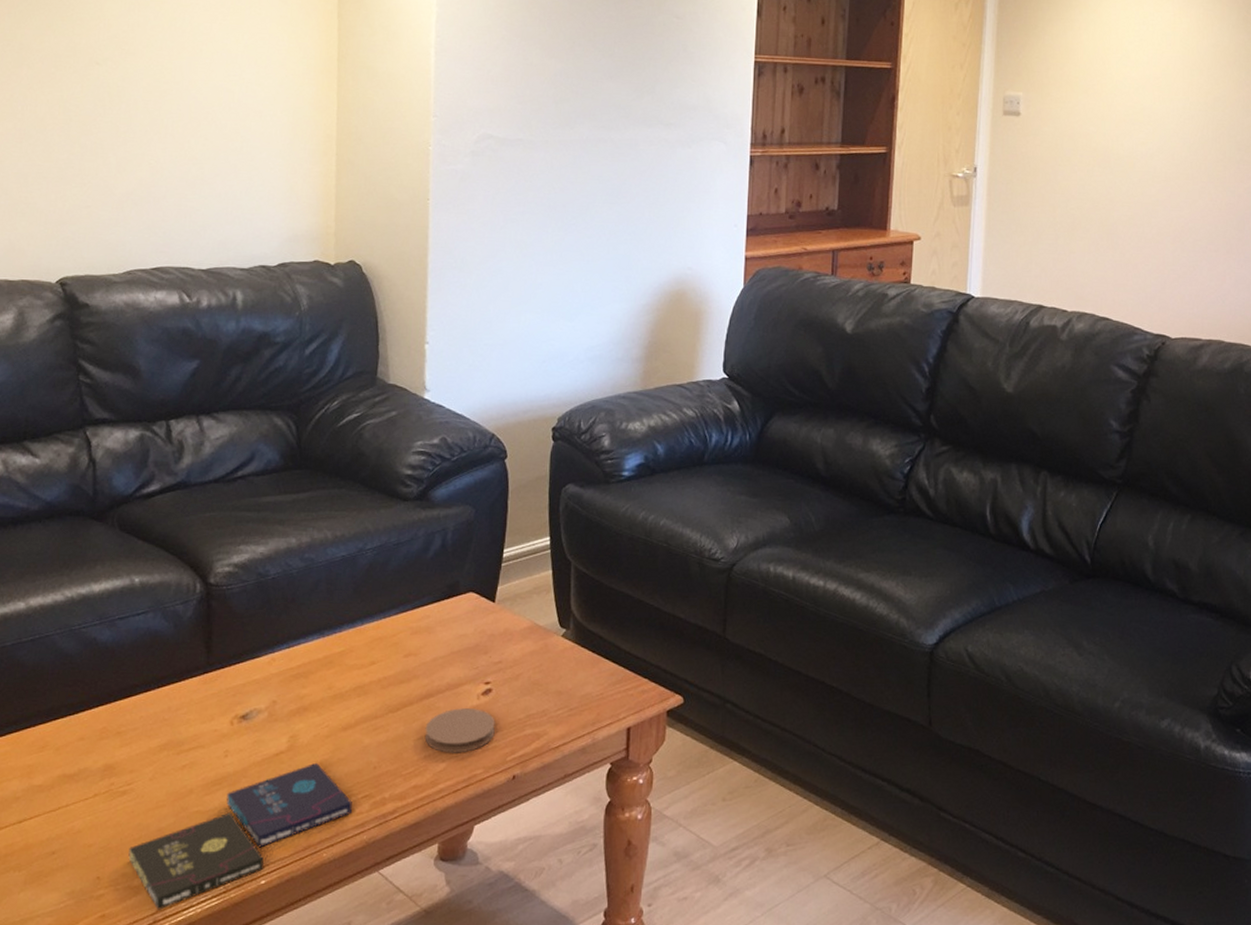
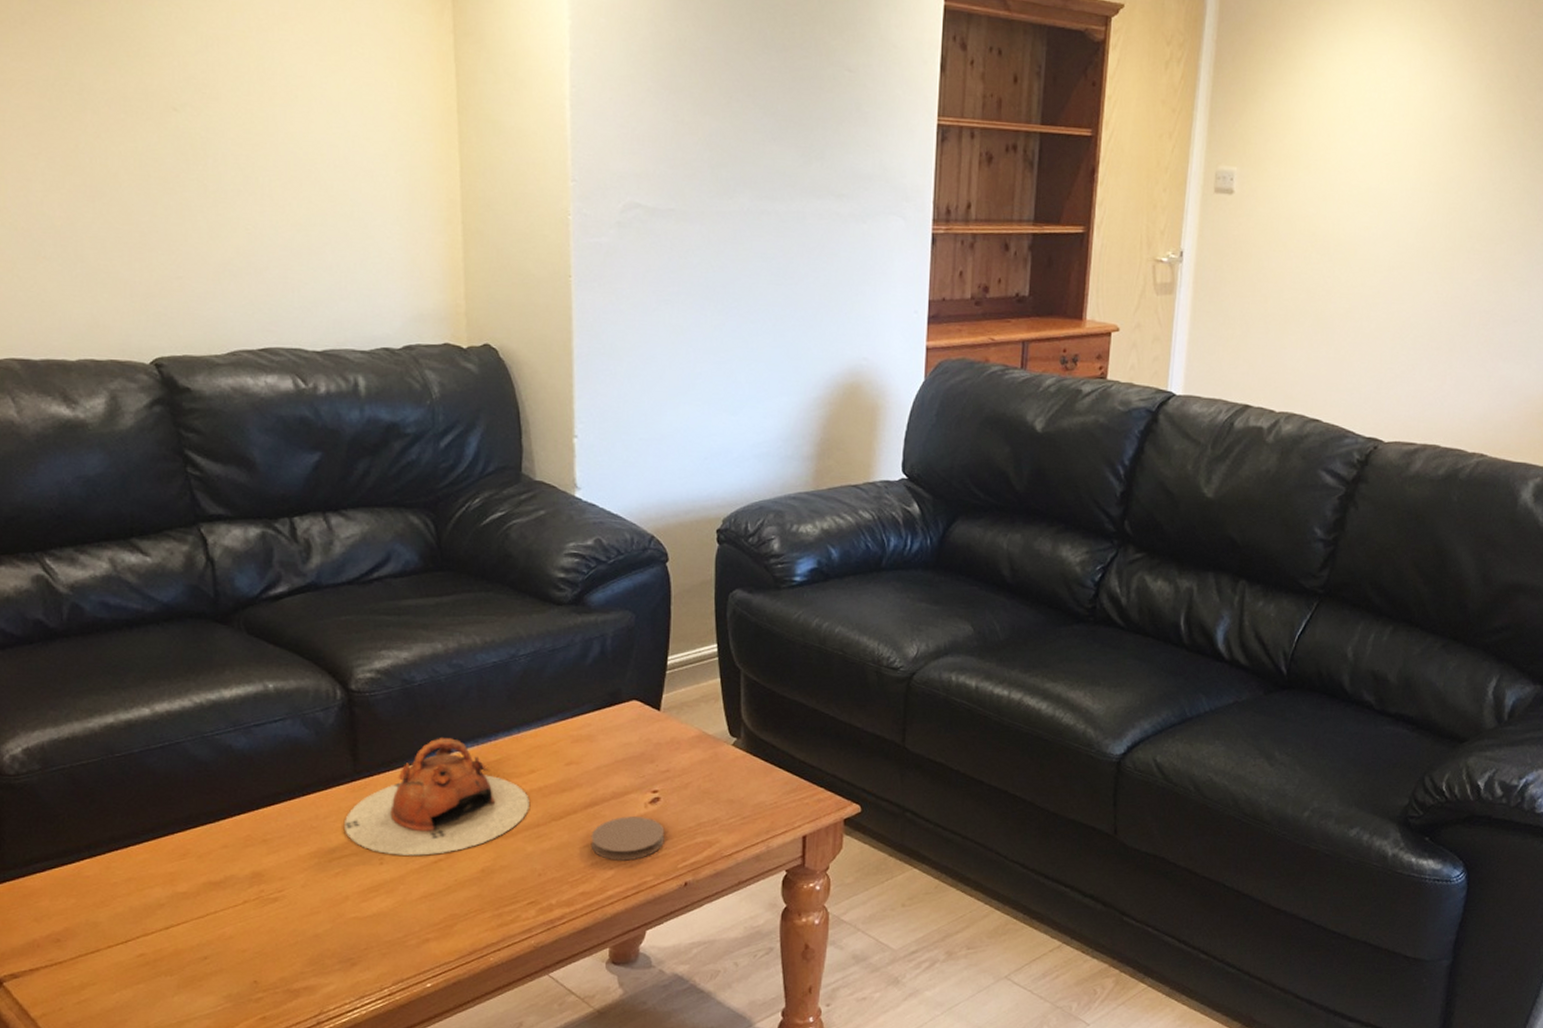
music album box set: present [128,762,352,910] -> none [285,869,518,1012]
teapot: none [194,630,369,748] -> present [345,738,529,856]

